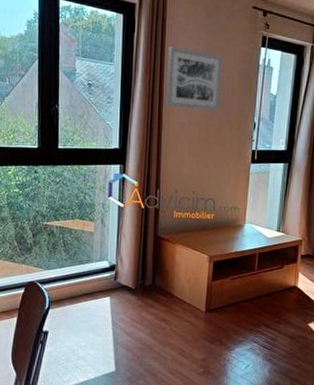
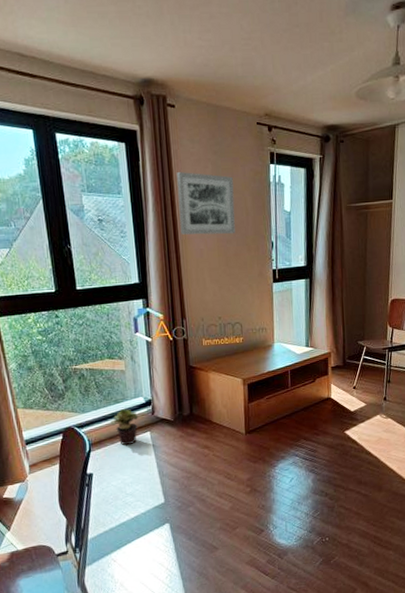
potted plant: none [72,271,100,308] -> present [110,409,138,446]

